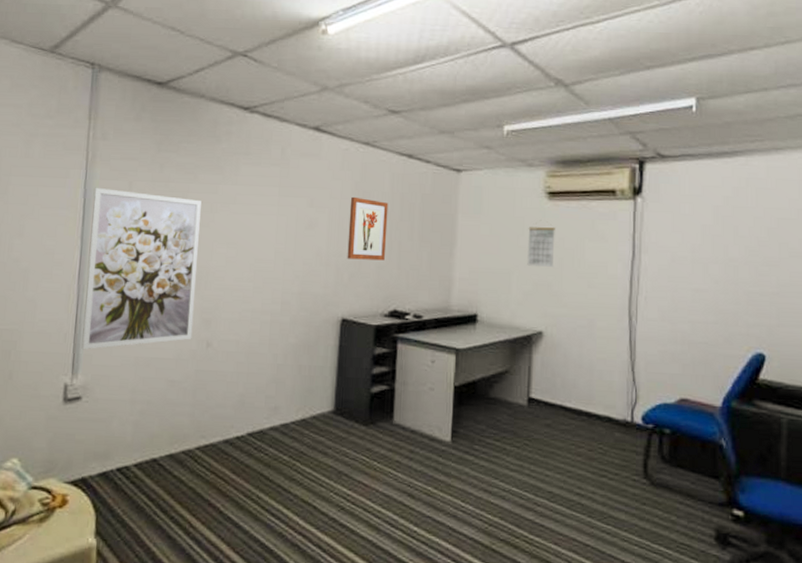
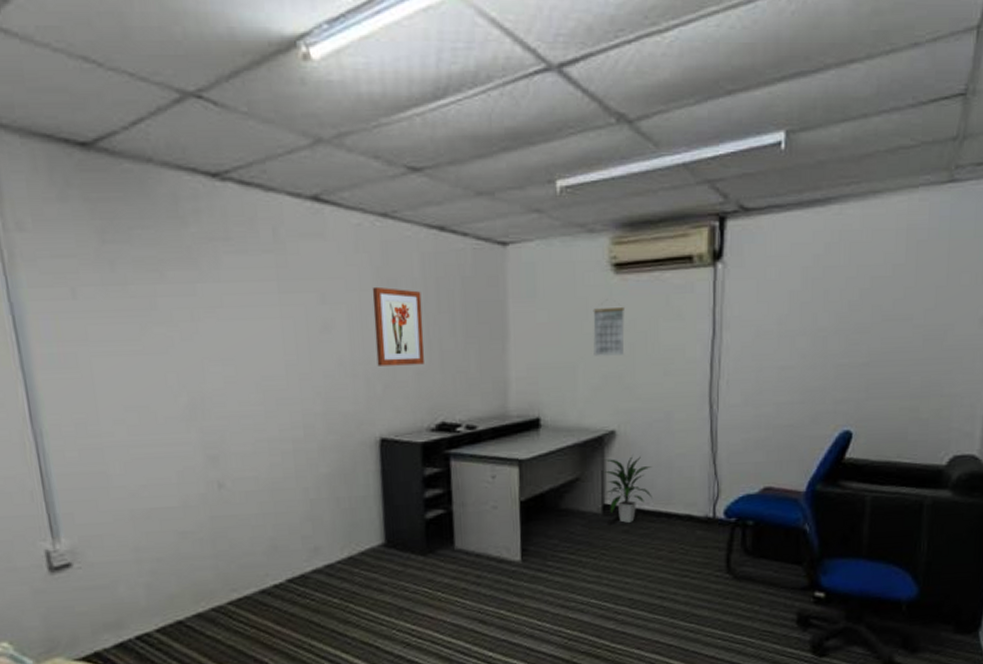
wall art: present [81,187,201,350] -> none [22,298,198,509]
indoor plant: none [529,355,575,417] -> present [602,455,652,523]

